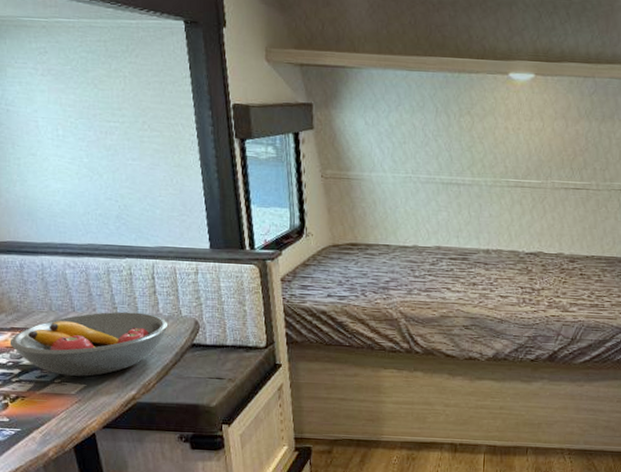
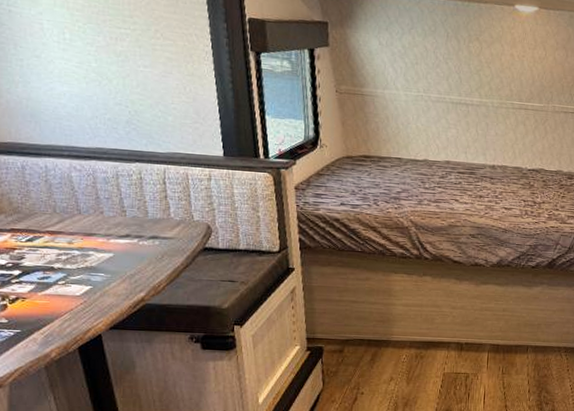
fruit bowl: present [9,311,169,376] -> none [9,215,180,278]

